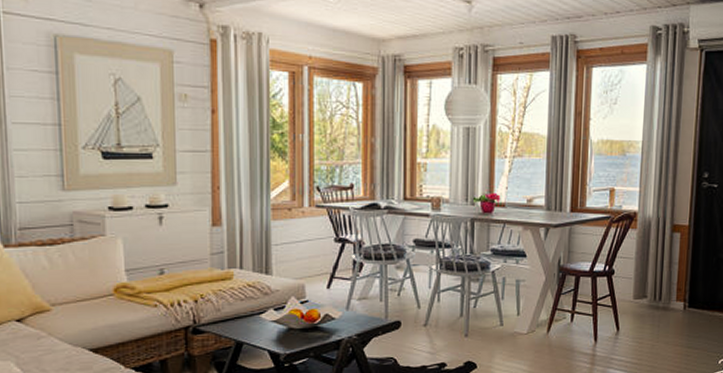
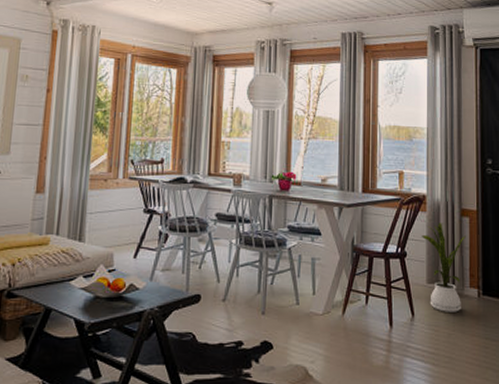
house plant: none [630,239,677,325] -> present [421,223,467,312]

